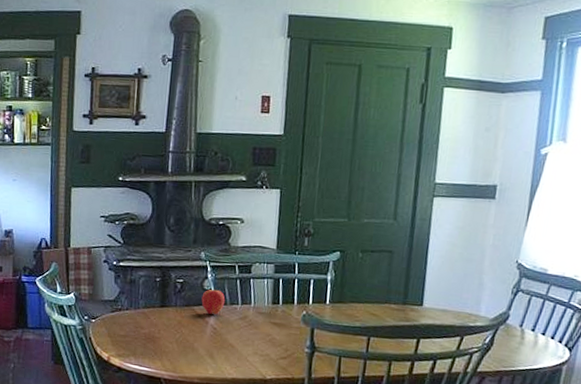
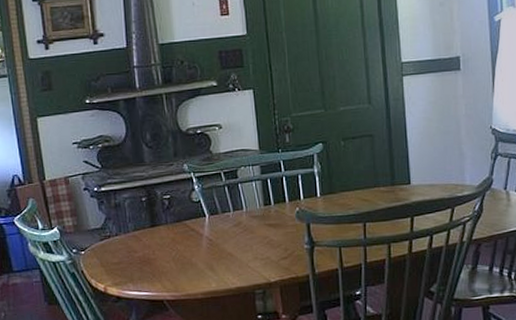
apple: present [201,287,226,315] -> none [191,197,217,226]

